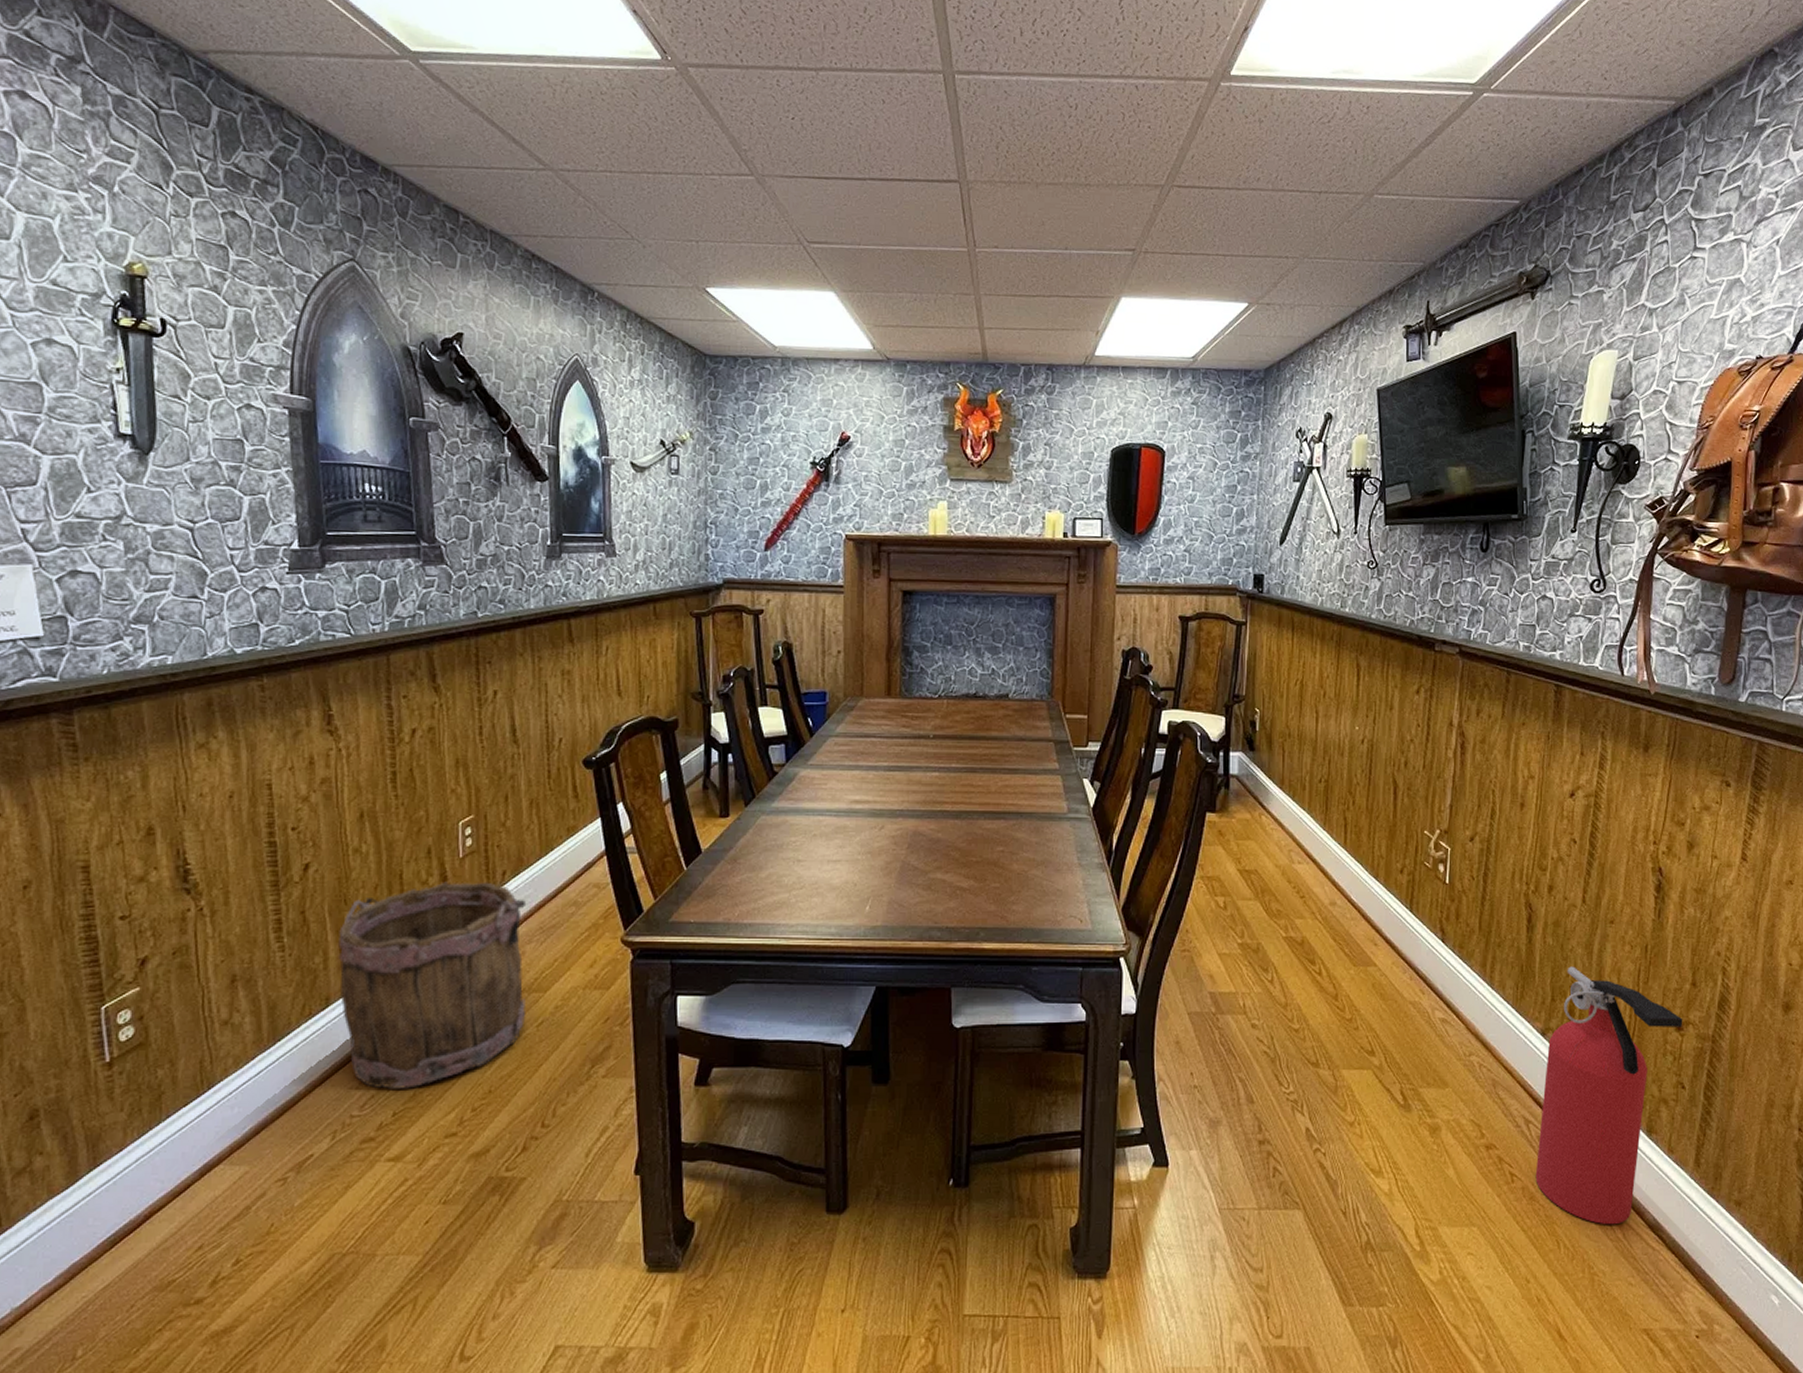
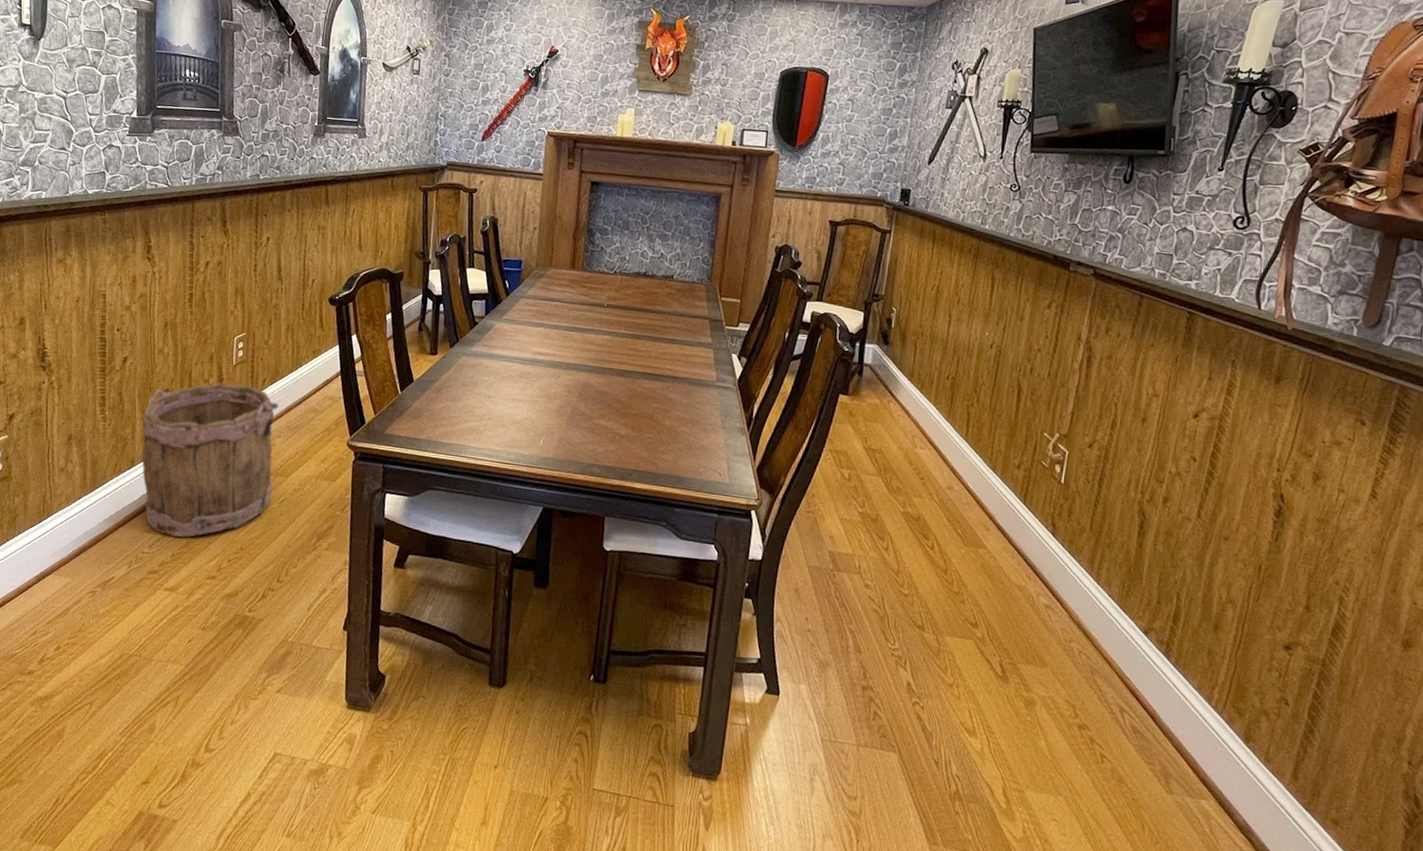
fire extinguisher: present [1535,966,1683,1225] -> none [1125,574,1293,820]

